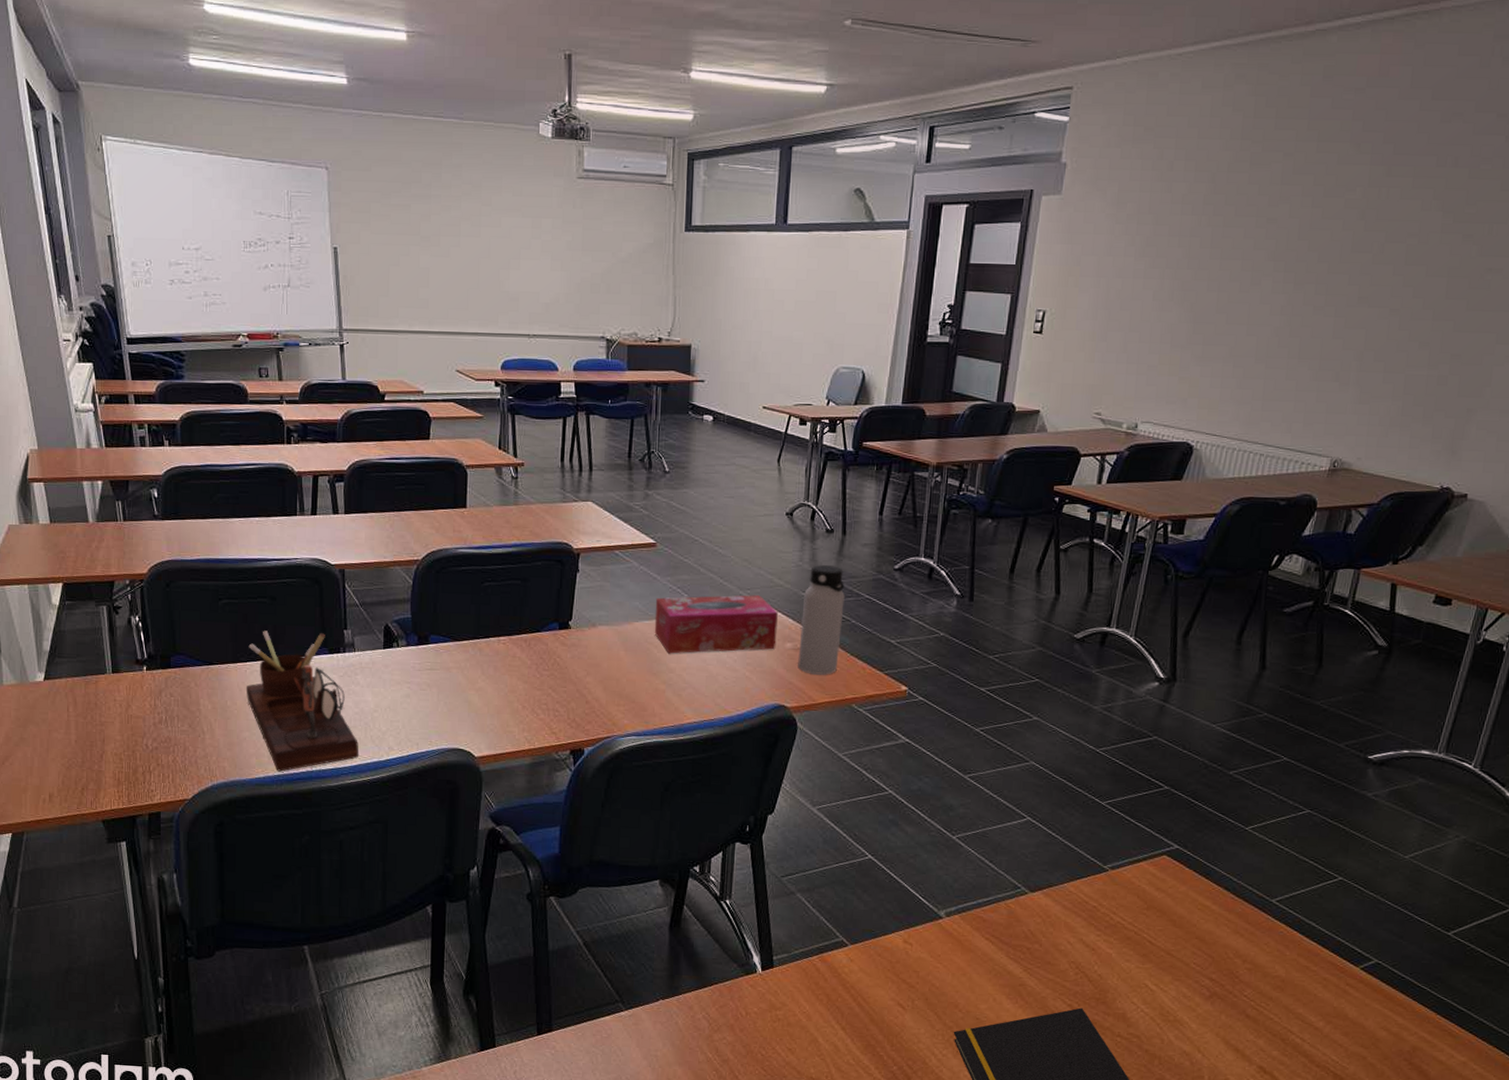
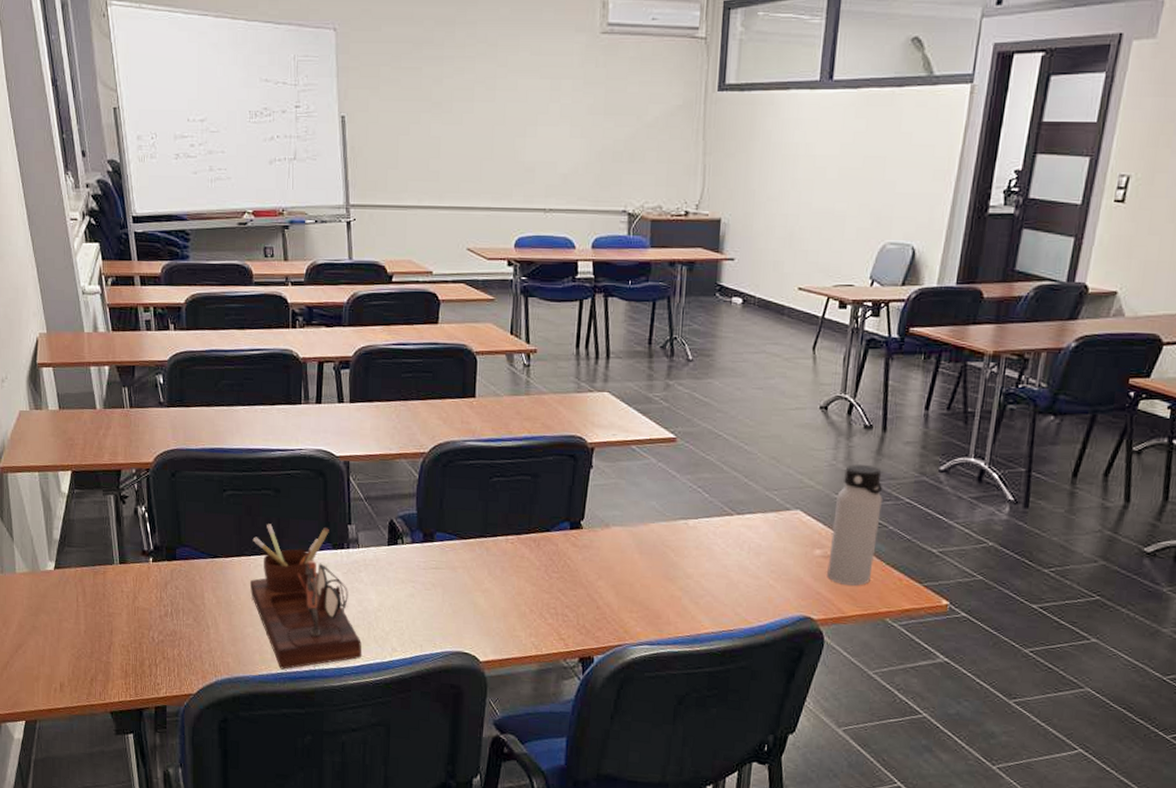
tissue box: present [654,595,778,654] -> none [671,496,807,559]

